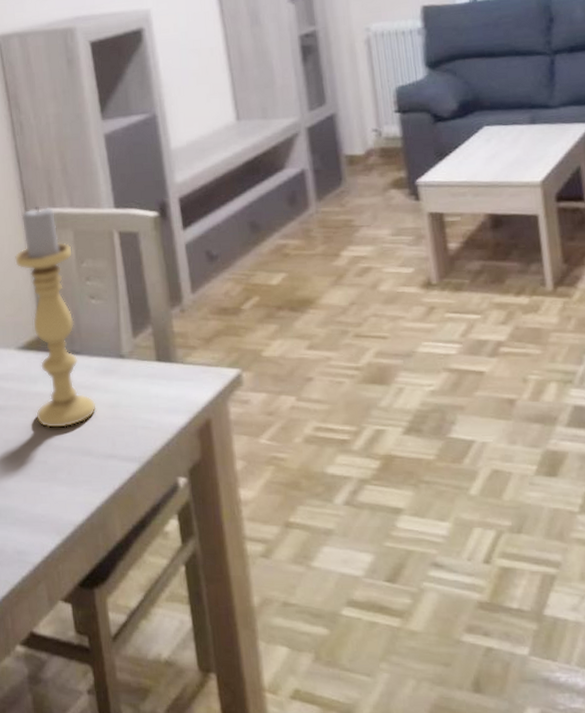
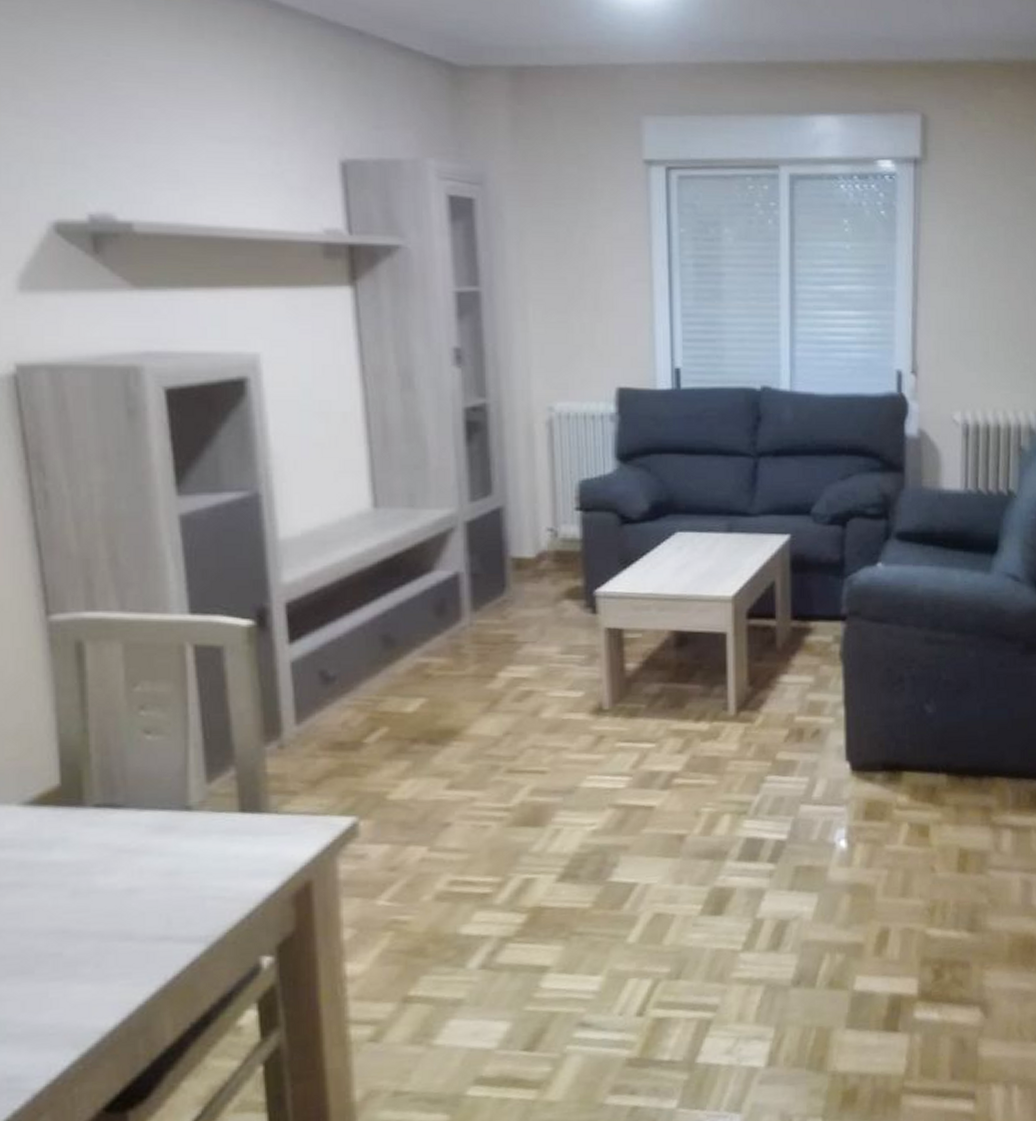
candle holder: present [14,206,97,429] -> none [24,609,145,909]

